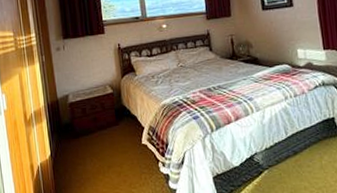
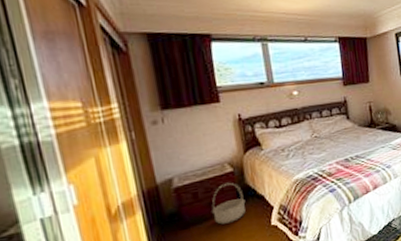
basket: none [96,102,122,138] -> present [212,182,246,225]

